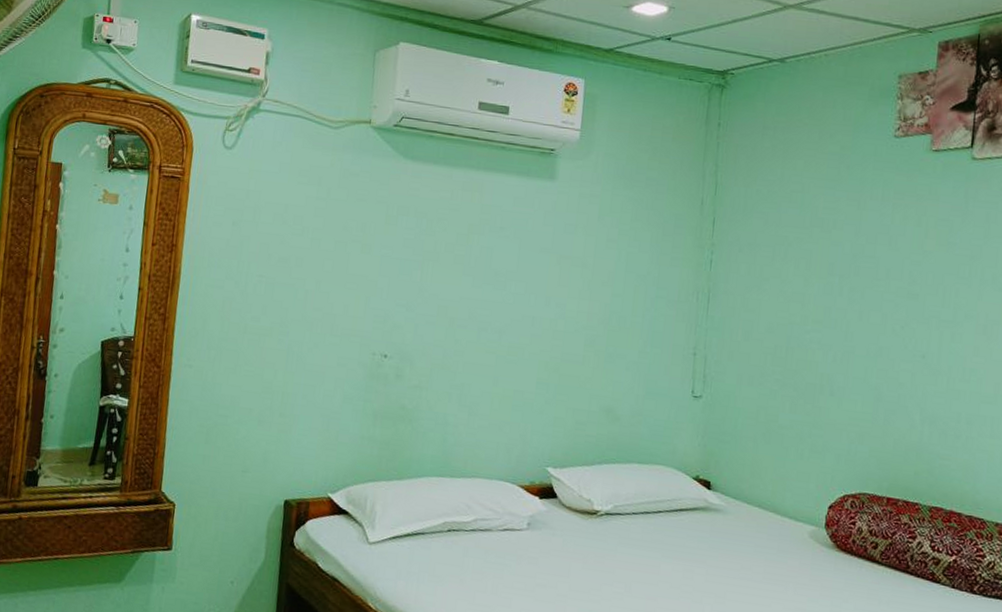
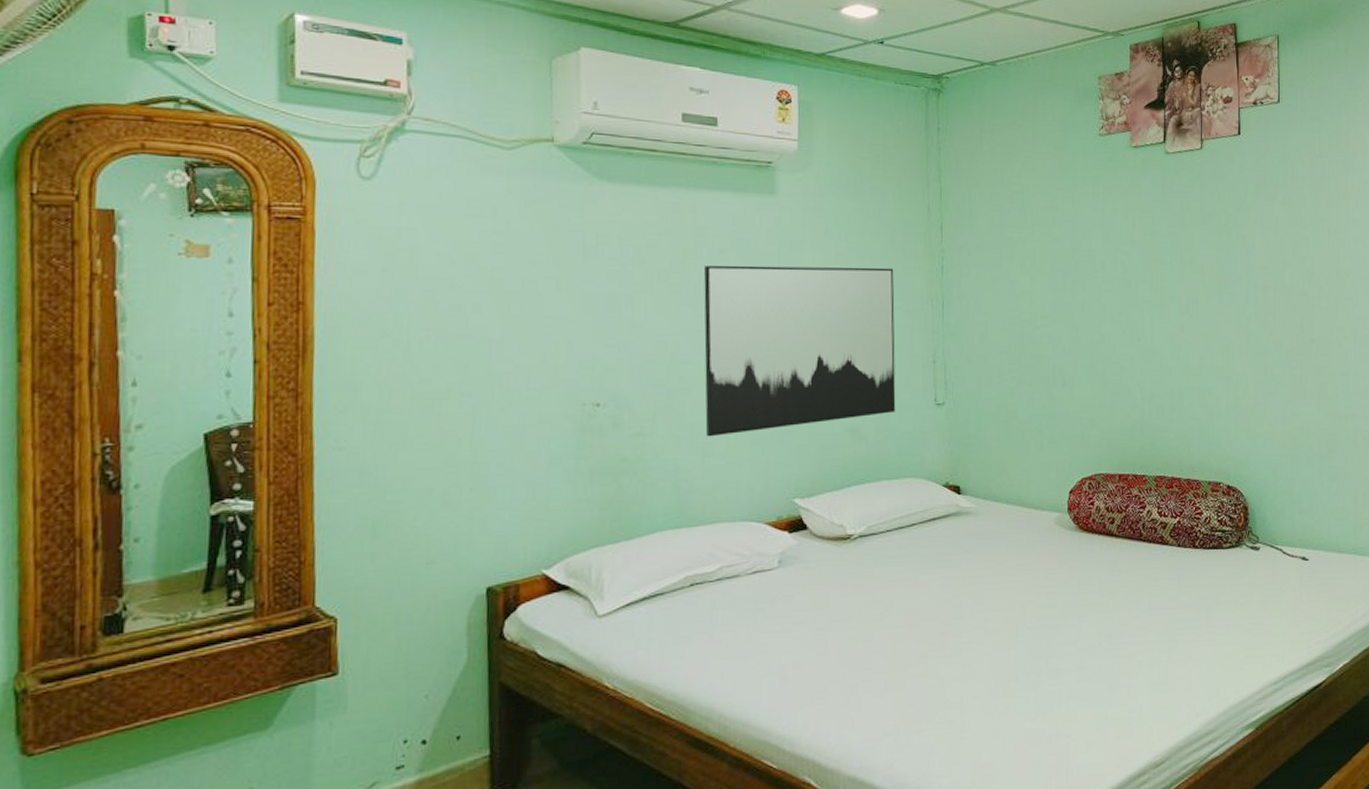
wall art: none [474,241,662,399] -> present [704,265,896,437]

